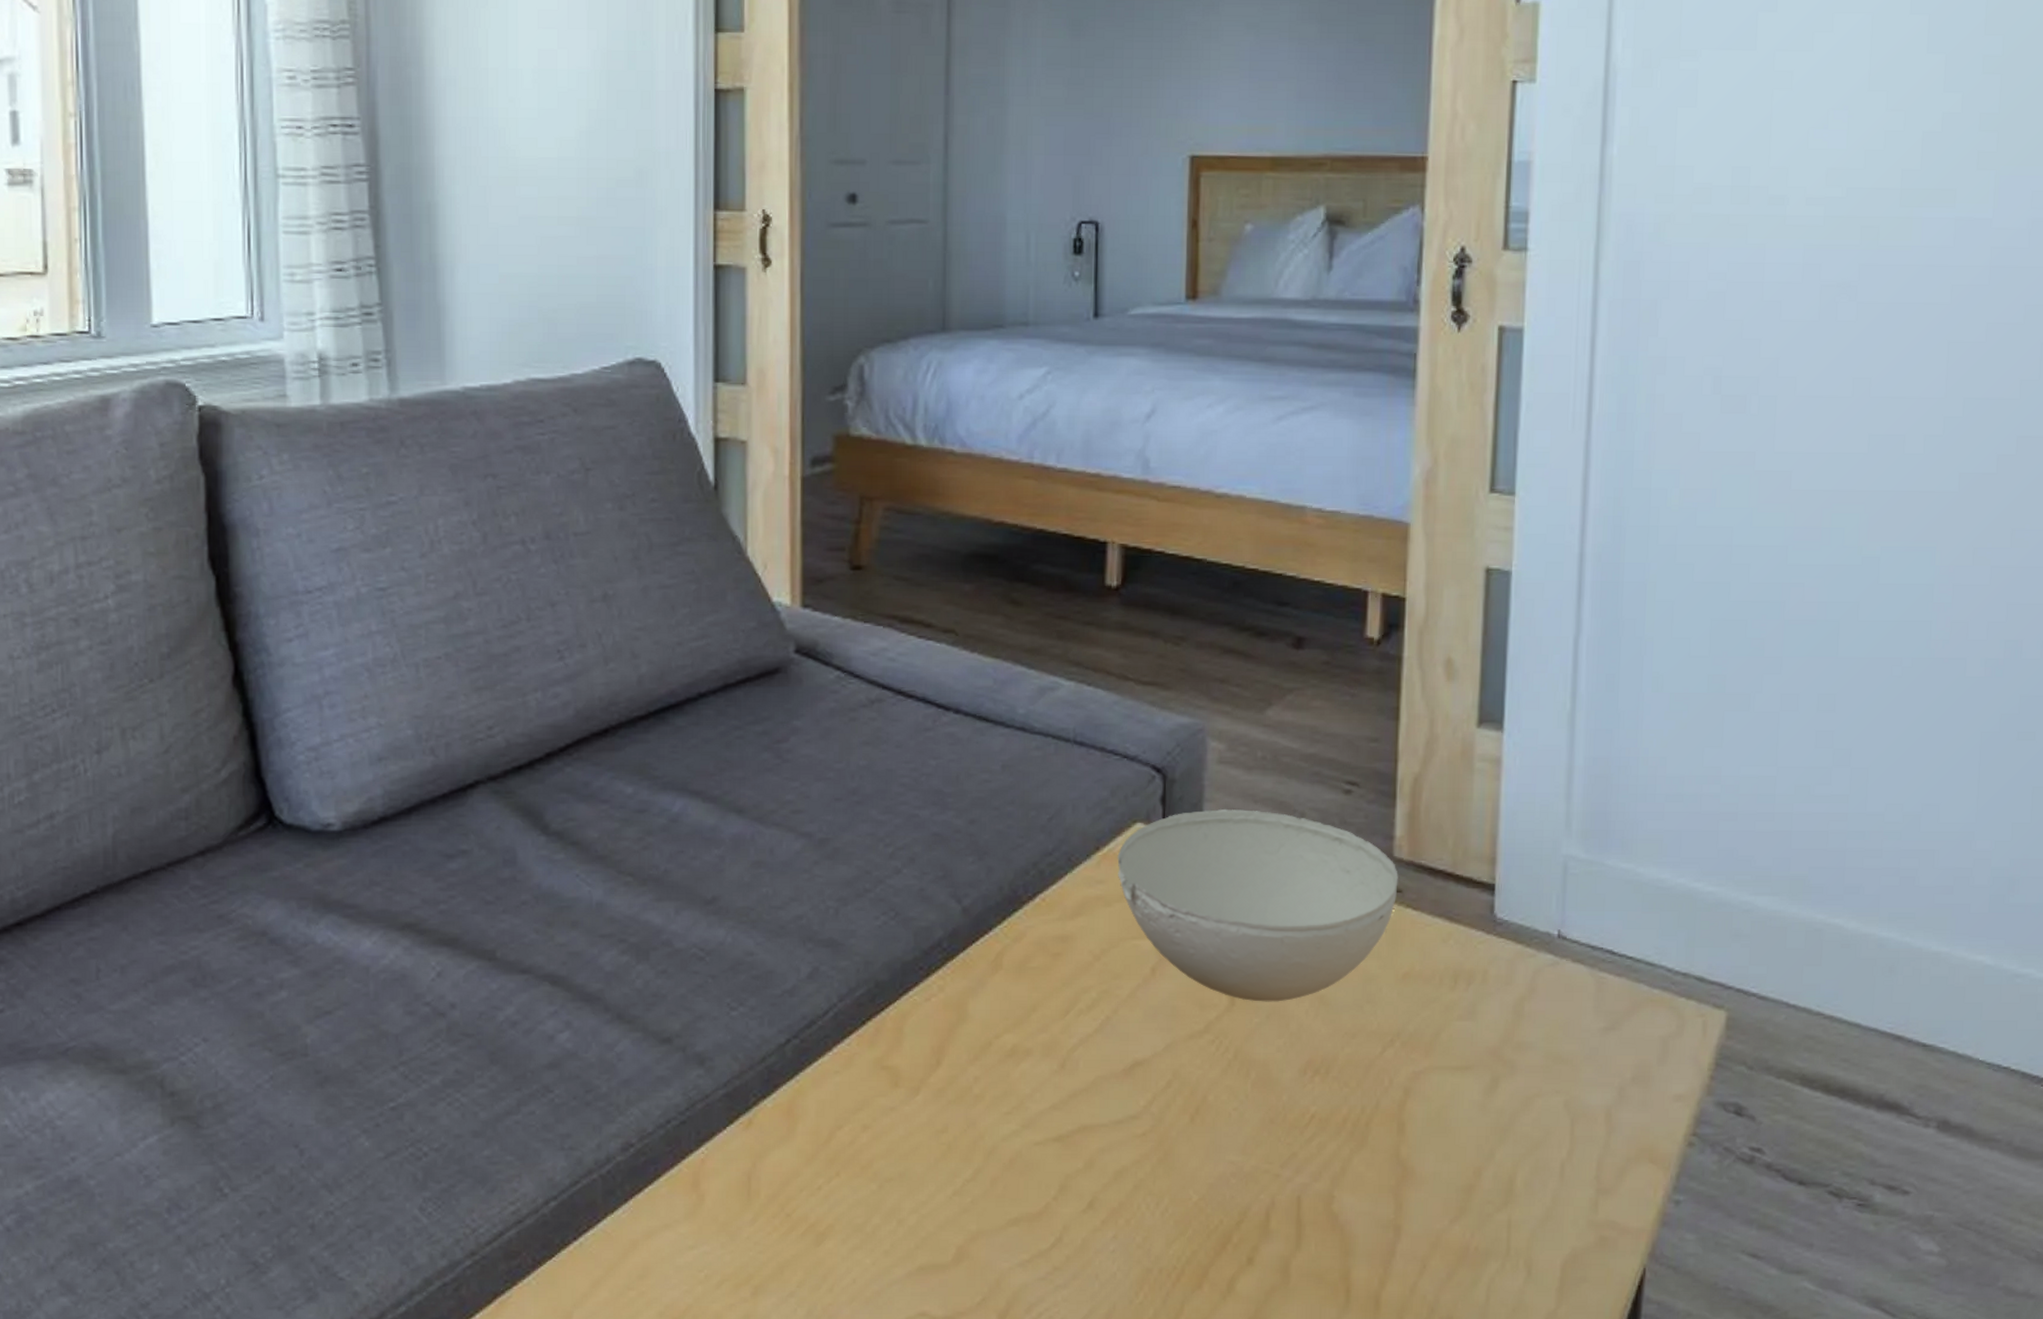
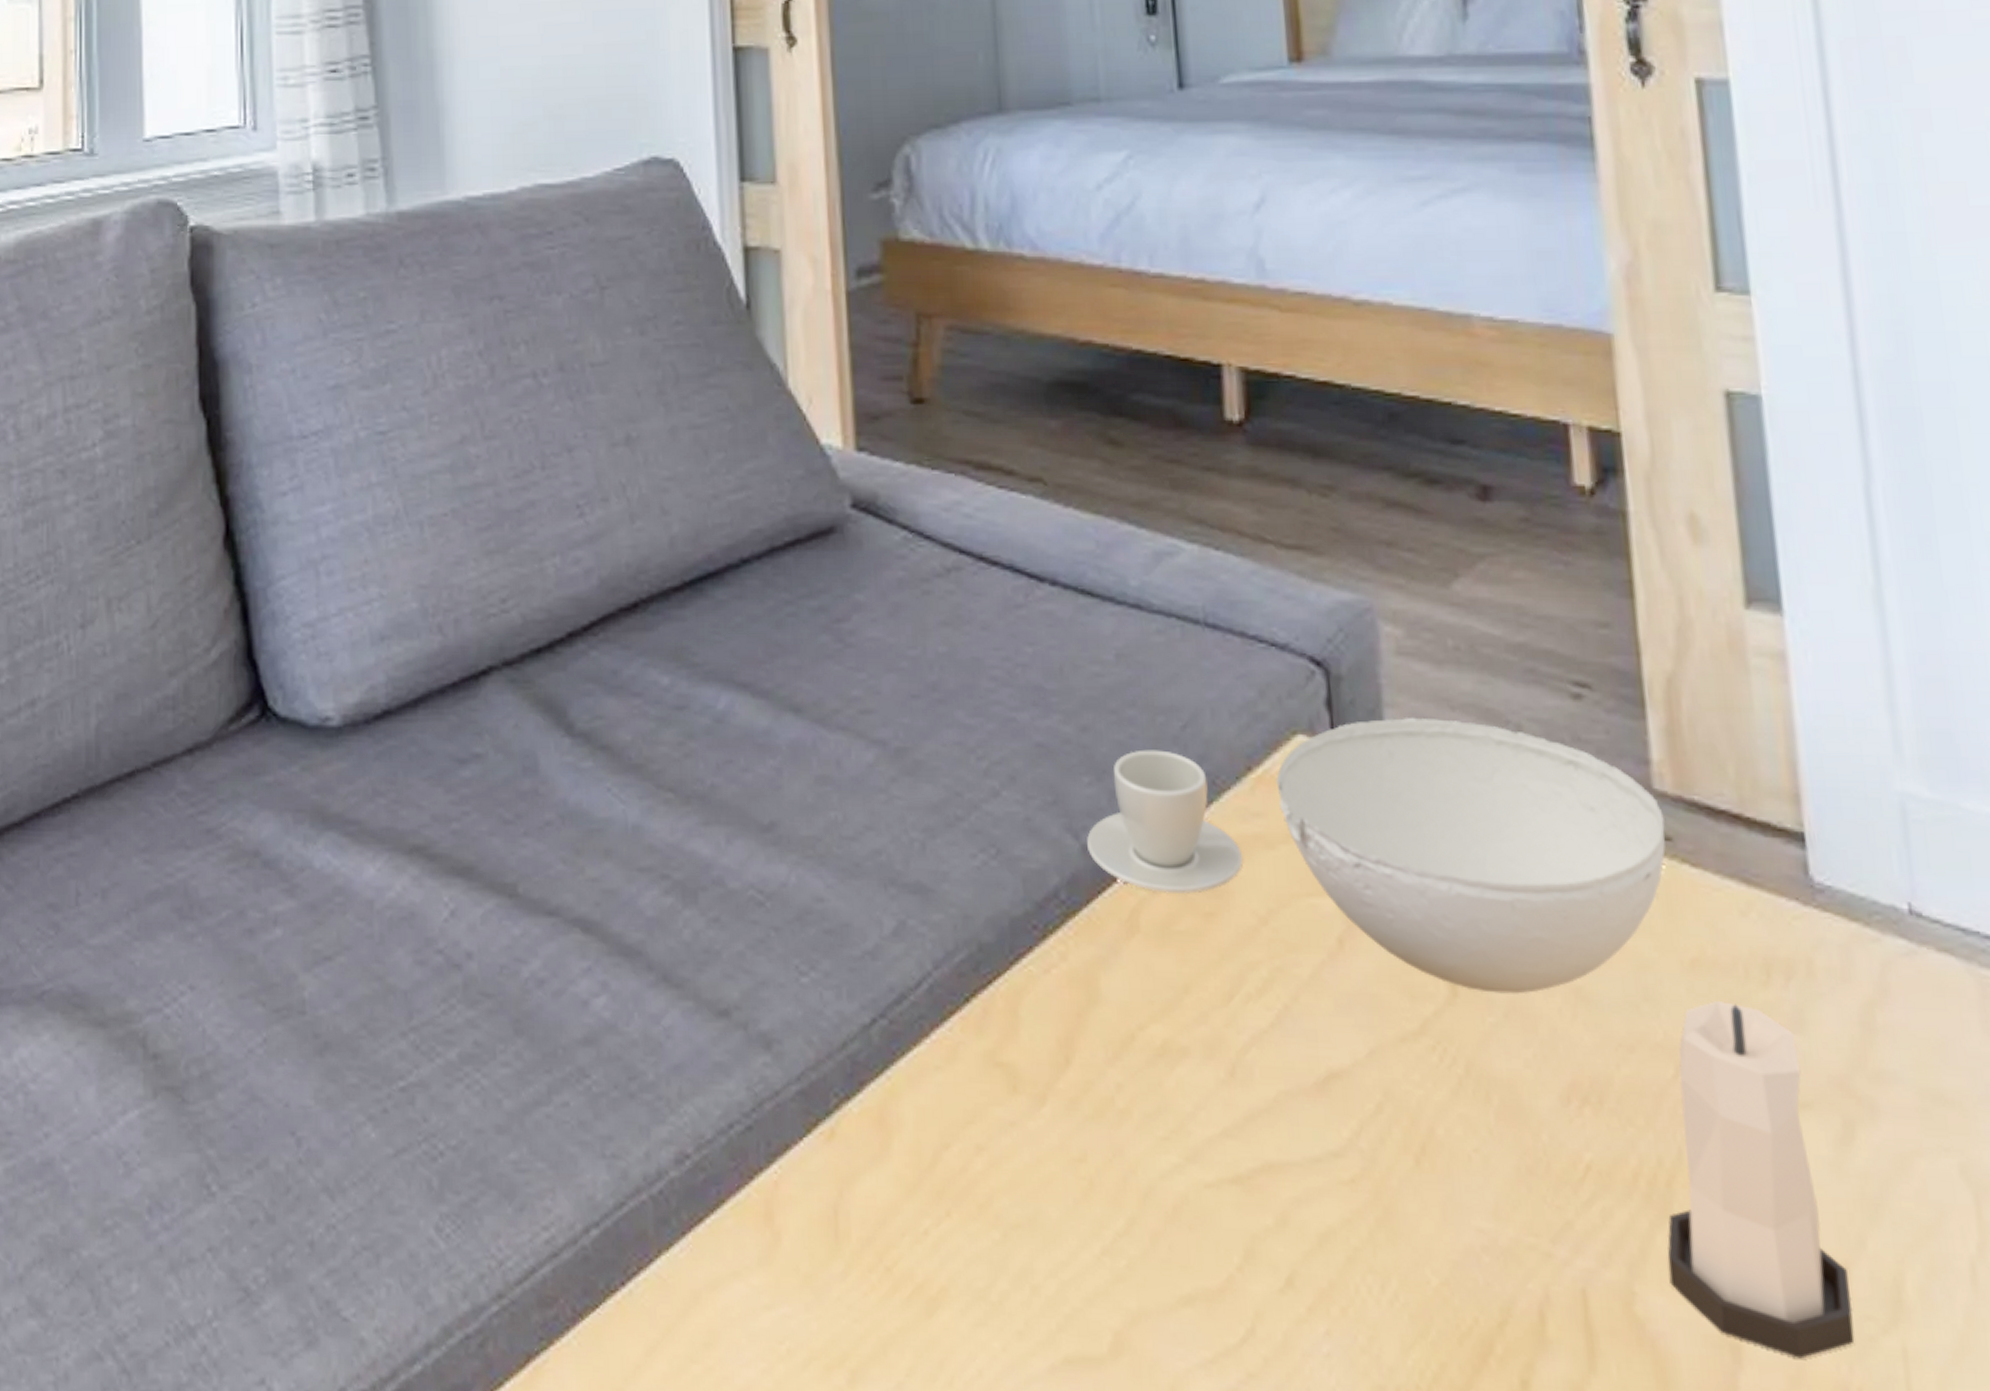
teacup: none [966,836,1087,940] -> present [1086,749,1244,894]
candle: none [1359,1001,1480,1231] -> present [1667,1001,1855,1359]

